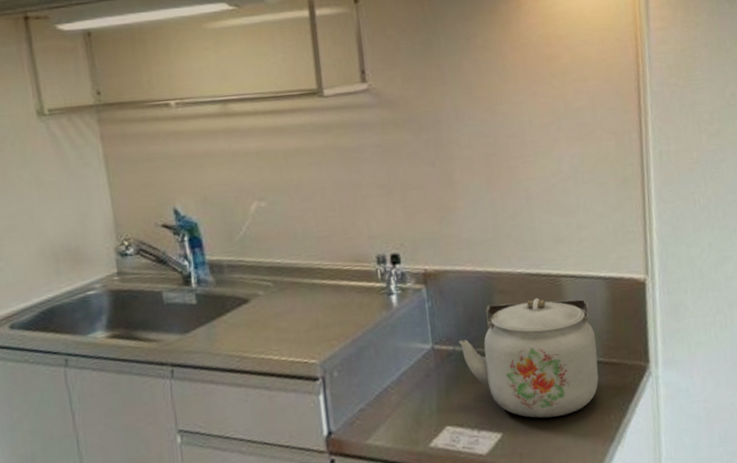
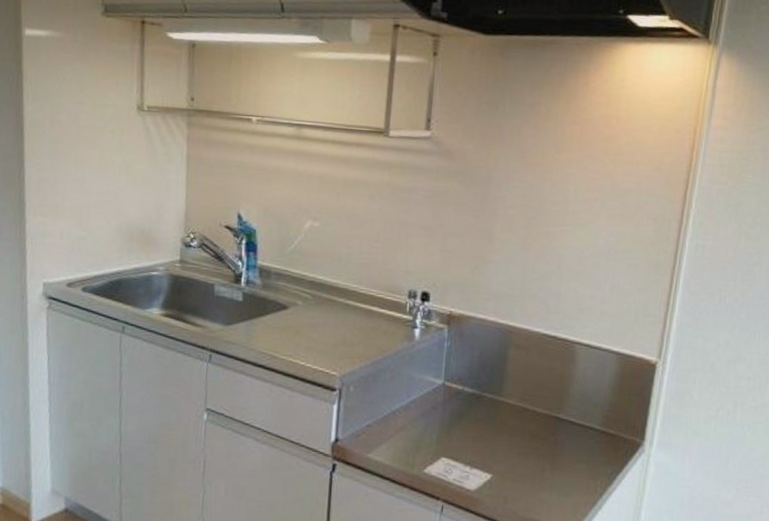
kettle: present [459,297,599,418] -> none [469,355,598,472]

